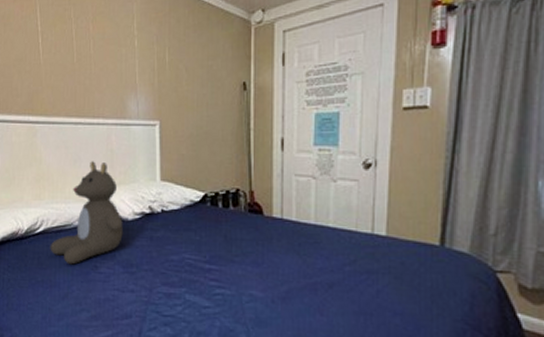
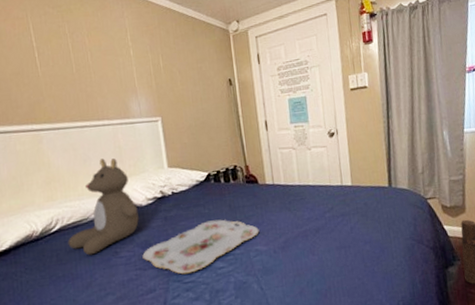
serving tray: none [122,250,257,306] -> present [142,219,260,275]

